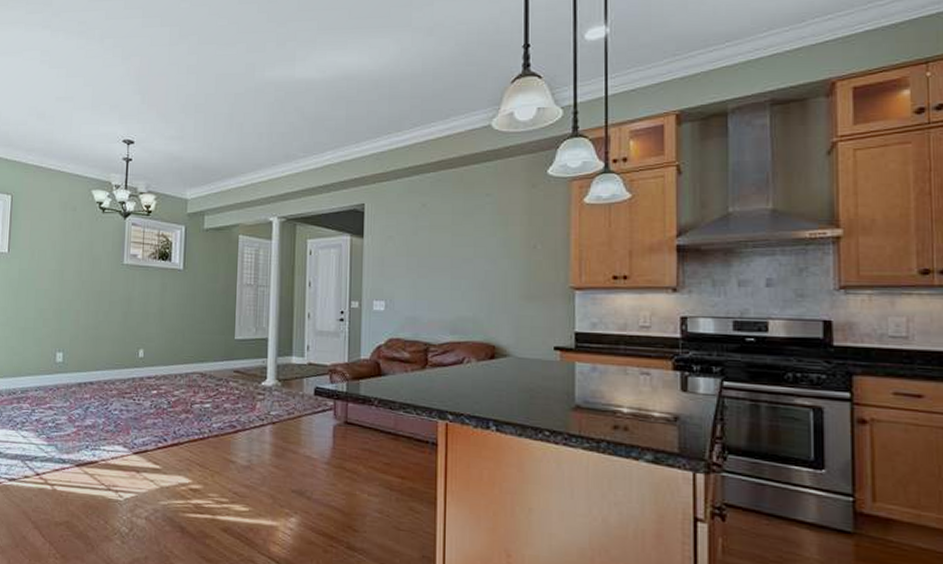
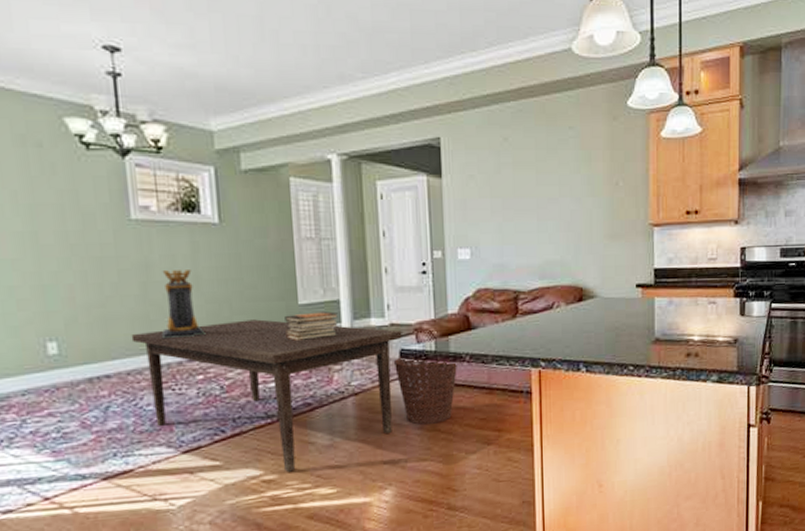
dining table: none [111,348,318,485] -> present [131,319,402,472]
pedestal: none [131,304,163,359] -> present [161,270,206,340]
book stack: none [222,347,265,370] -> present [285,311,338,341]
basket: none [309,394,367,461] -> present [394,357,458,425]

